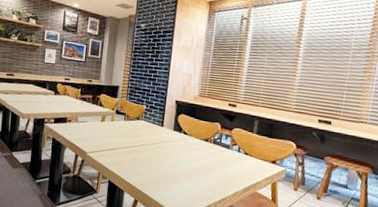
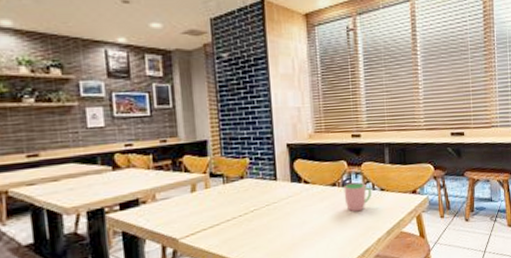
cup: none [213,142,238,167] -> present [344,183,372,212]

